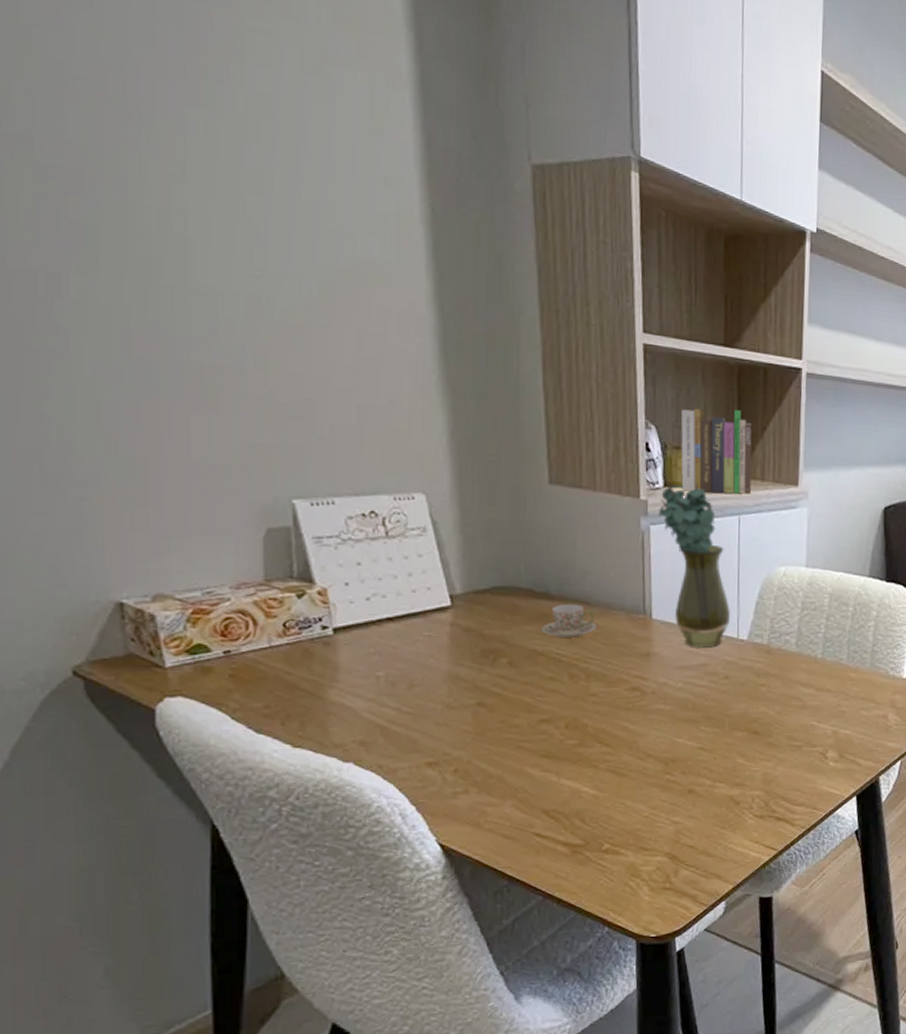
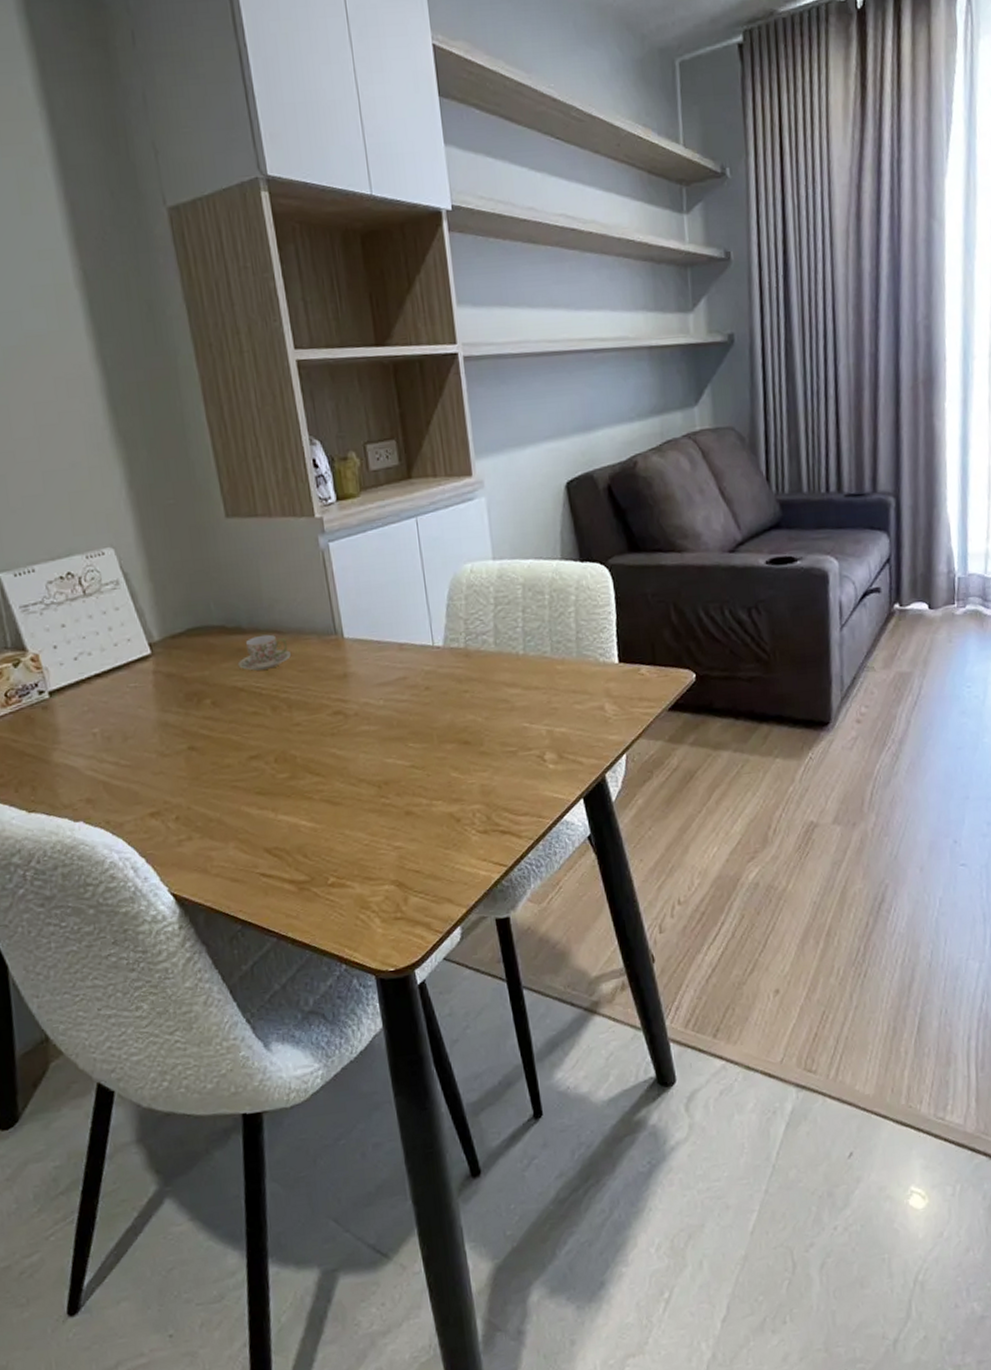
vase: present [658,479,730,648] -> none [334,492,423,662]
books: present [680,409,752,495] -> none [342,409,424,502]

